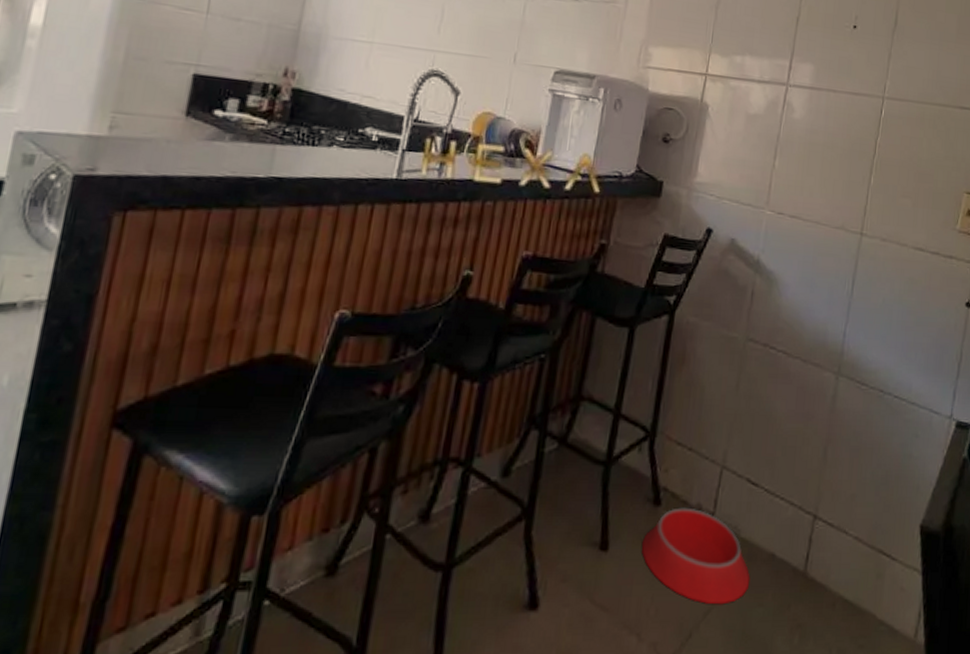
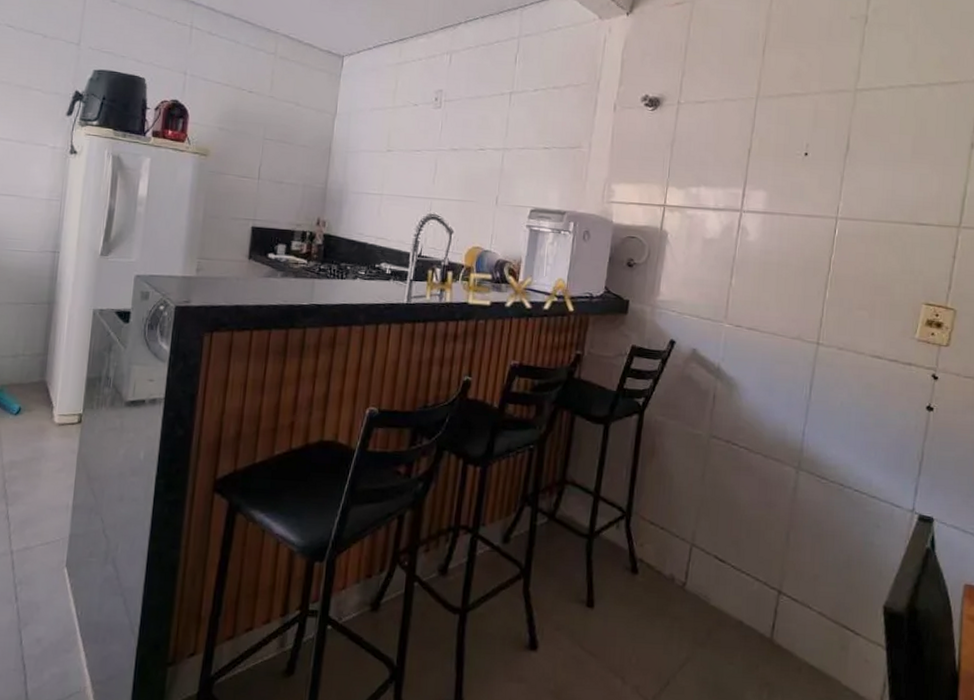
pet bowl: present [641,507,751,605] -> none [622,576,721,660]

